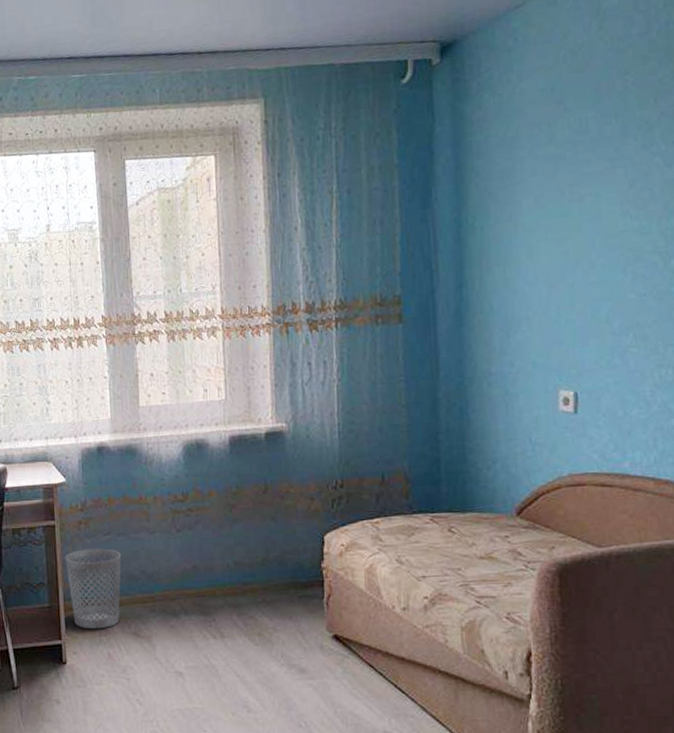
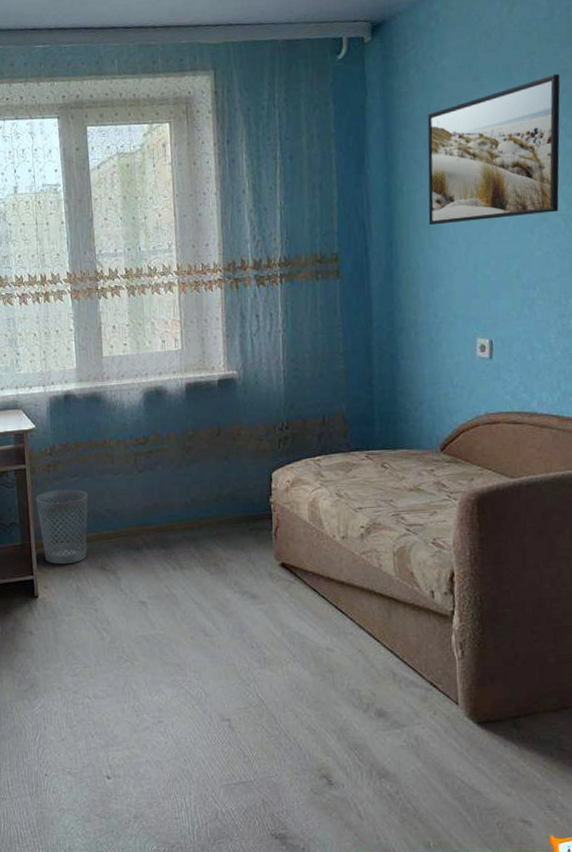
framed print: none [503,95,659,265] -> present [427,74,561,226]

